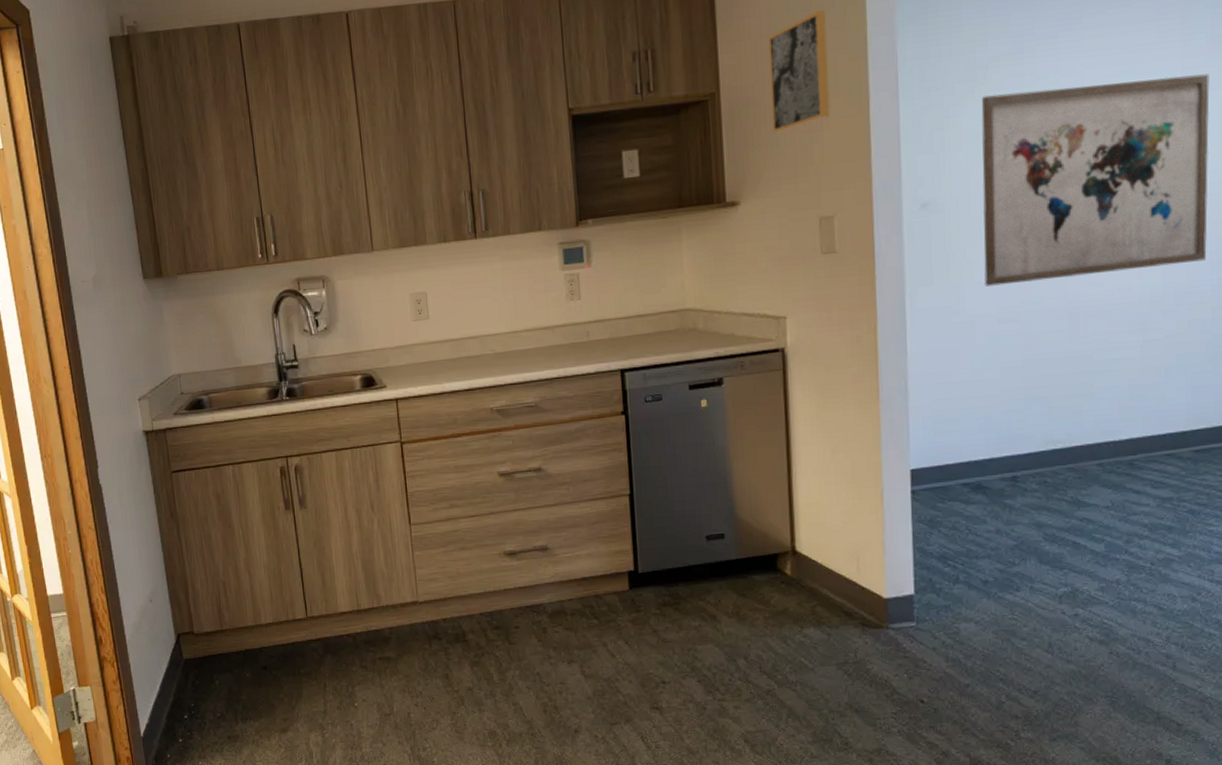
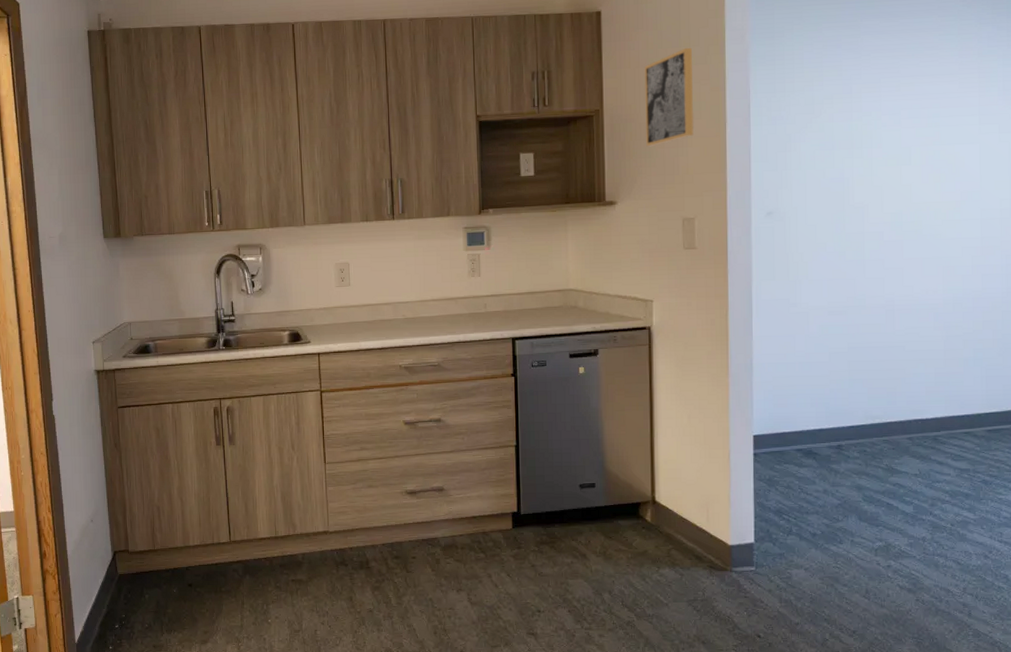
wall art: present [981,73,1210,287] -> none [817,120,1001,284]

